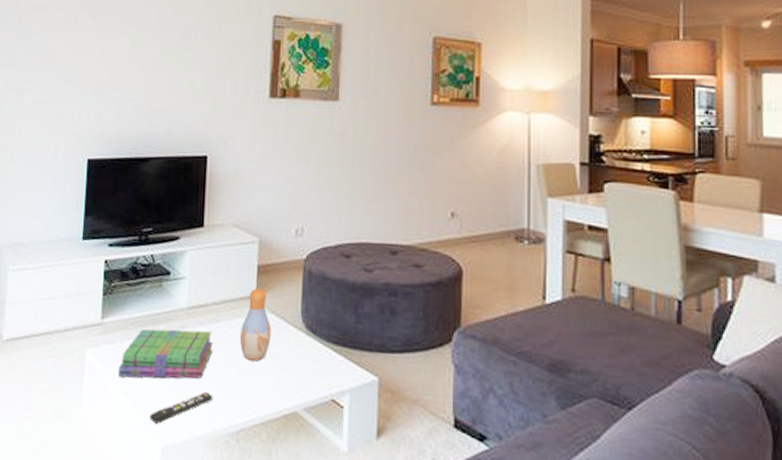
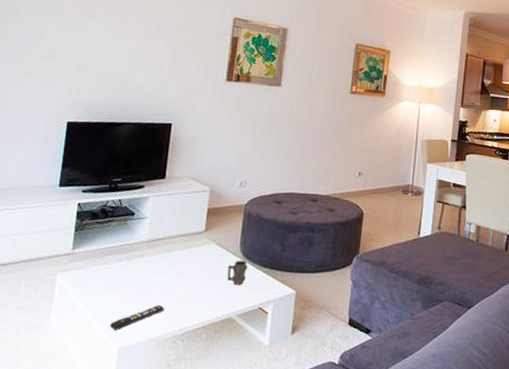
stack of books: present [119,329,213,379] -> none [85,257,167,296]
vase: present [239,288,272,362] -> none [189,226,216,281]
mug: none [288,334,314,368] -> present [227,260,248,285]

